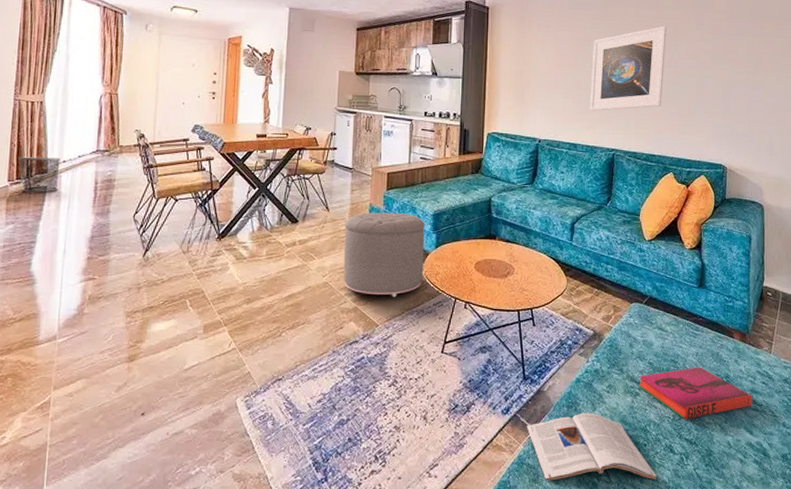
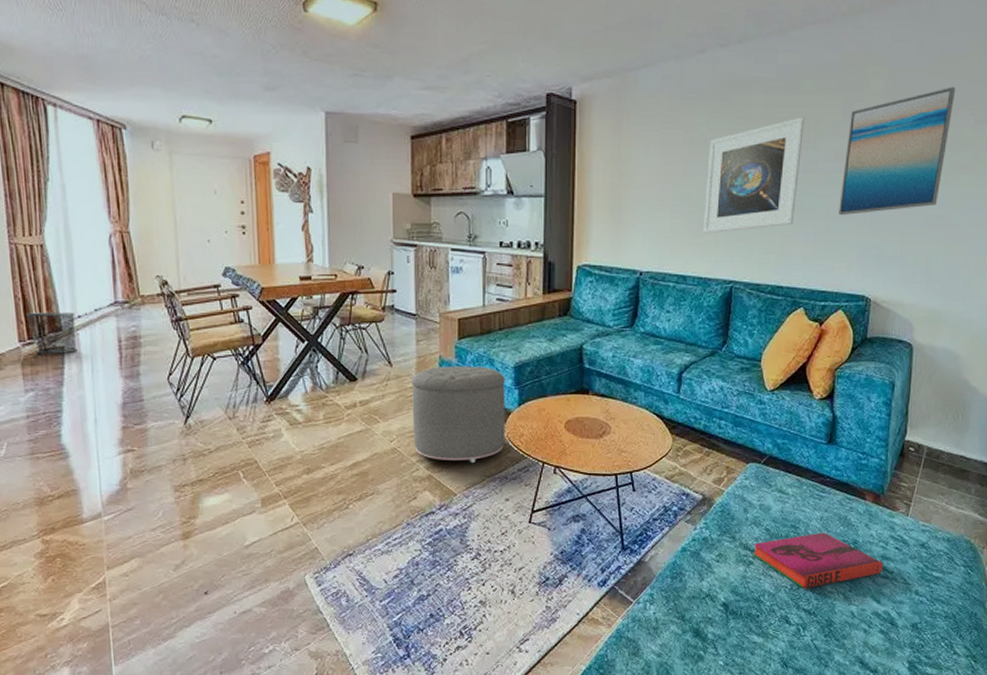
magazine: present [526,413,657,481] -> none [625,583,770,654]
wall art: none [697,8,781,101] -> present [839,86,956,216]

